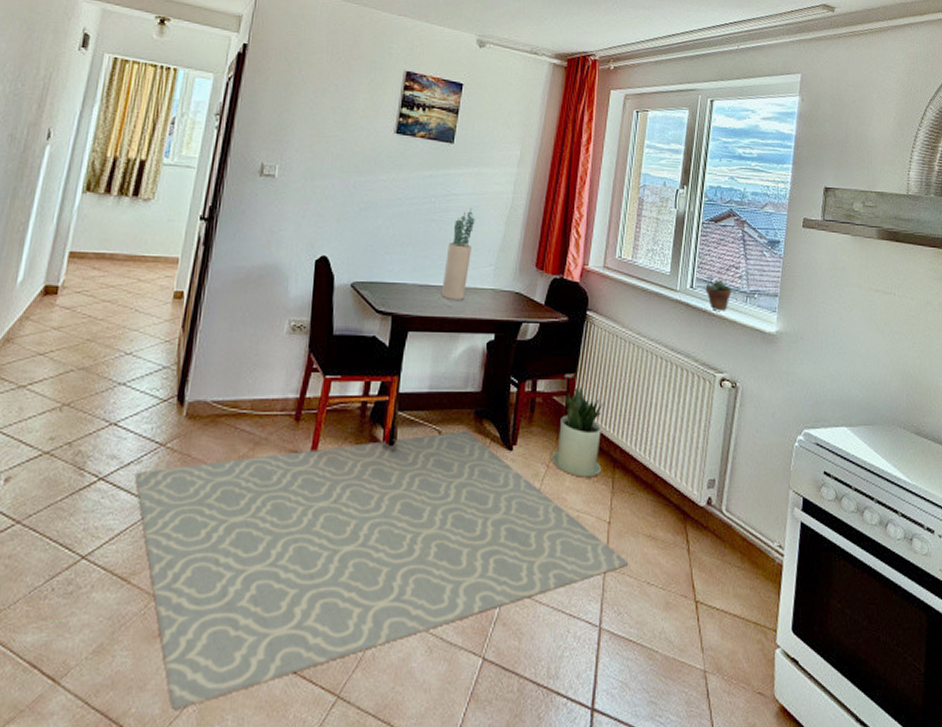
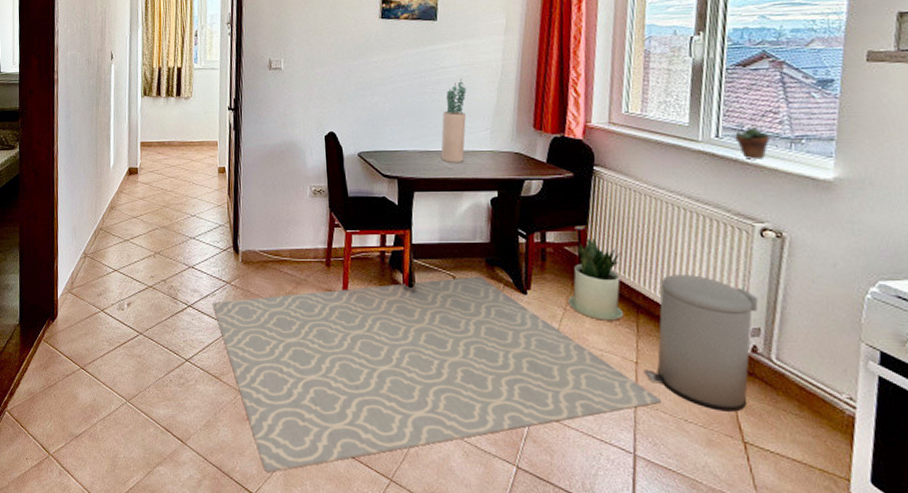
pedal bin: none [615,426,715,570] -> present [643,275,758,412]

